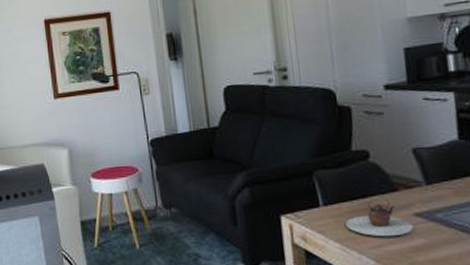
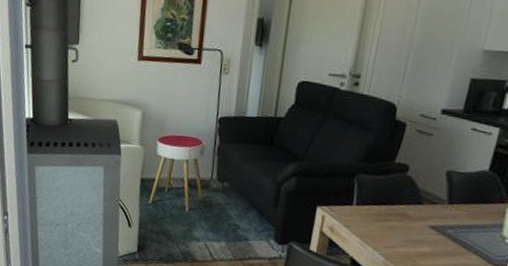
teapot: present [344,197,413,237] -> none [369,207,425,242]

